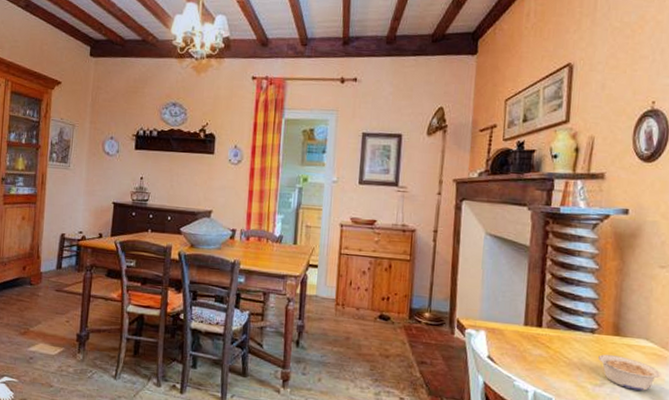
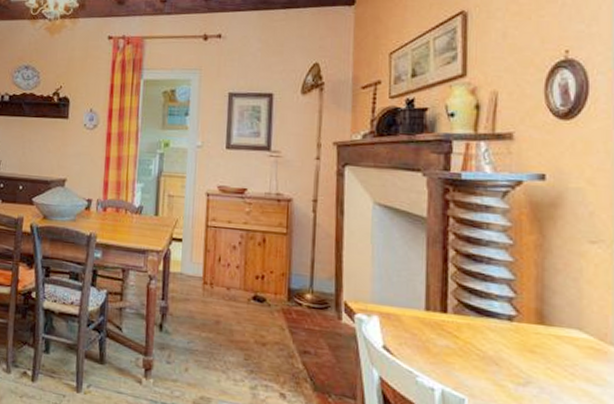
legume: present [598,354,661,391] -> none [520,347,602,393]

